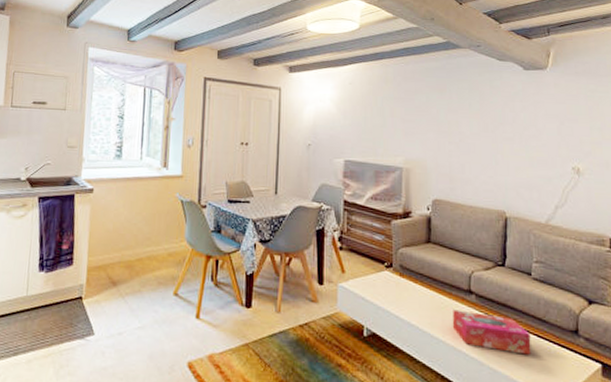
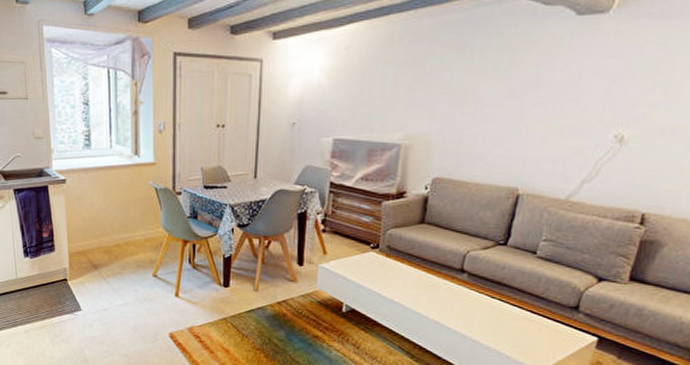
tissue box: present [452,309,531,355] -> none [437,287,523,329]

